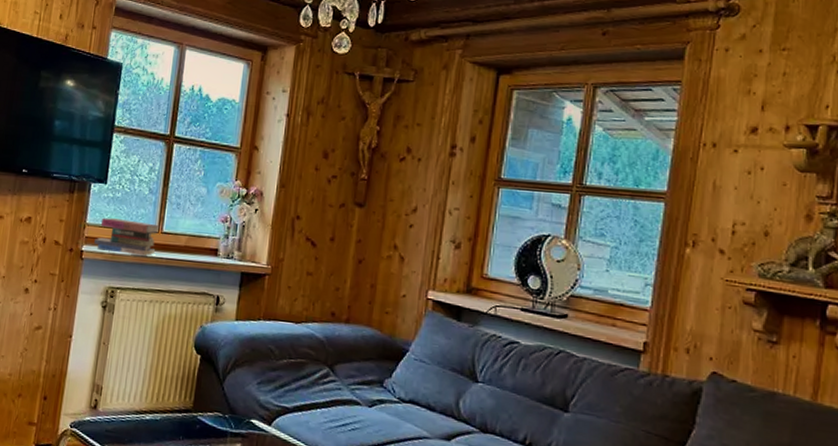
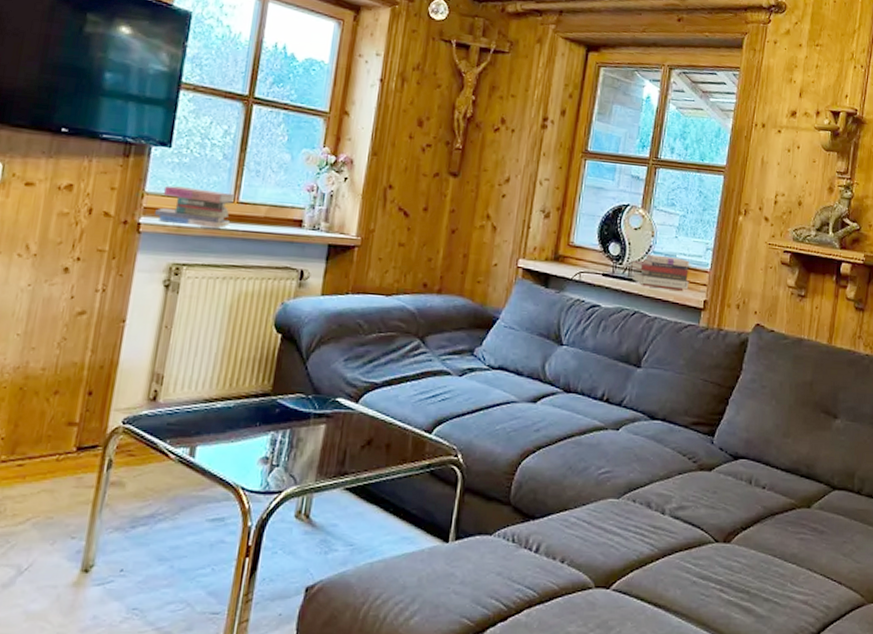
books: none [554,288,625,332] -> present [631,254,689,292]

